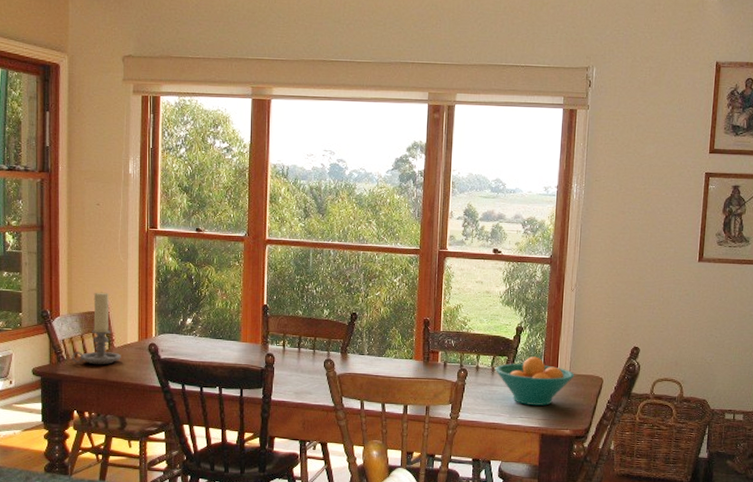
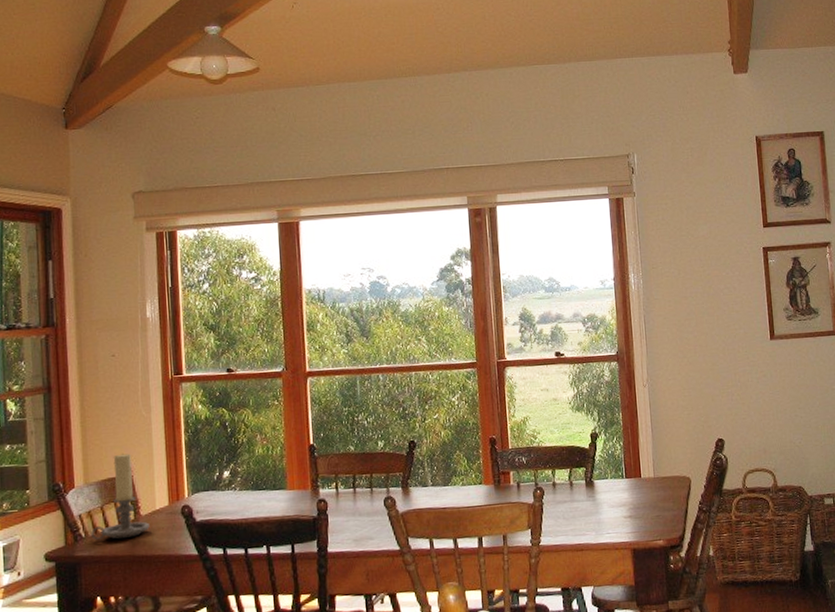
fruit bowl: present [495,356,575,406] -> none [574,463,660,519]

